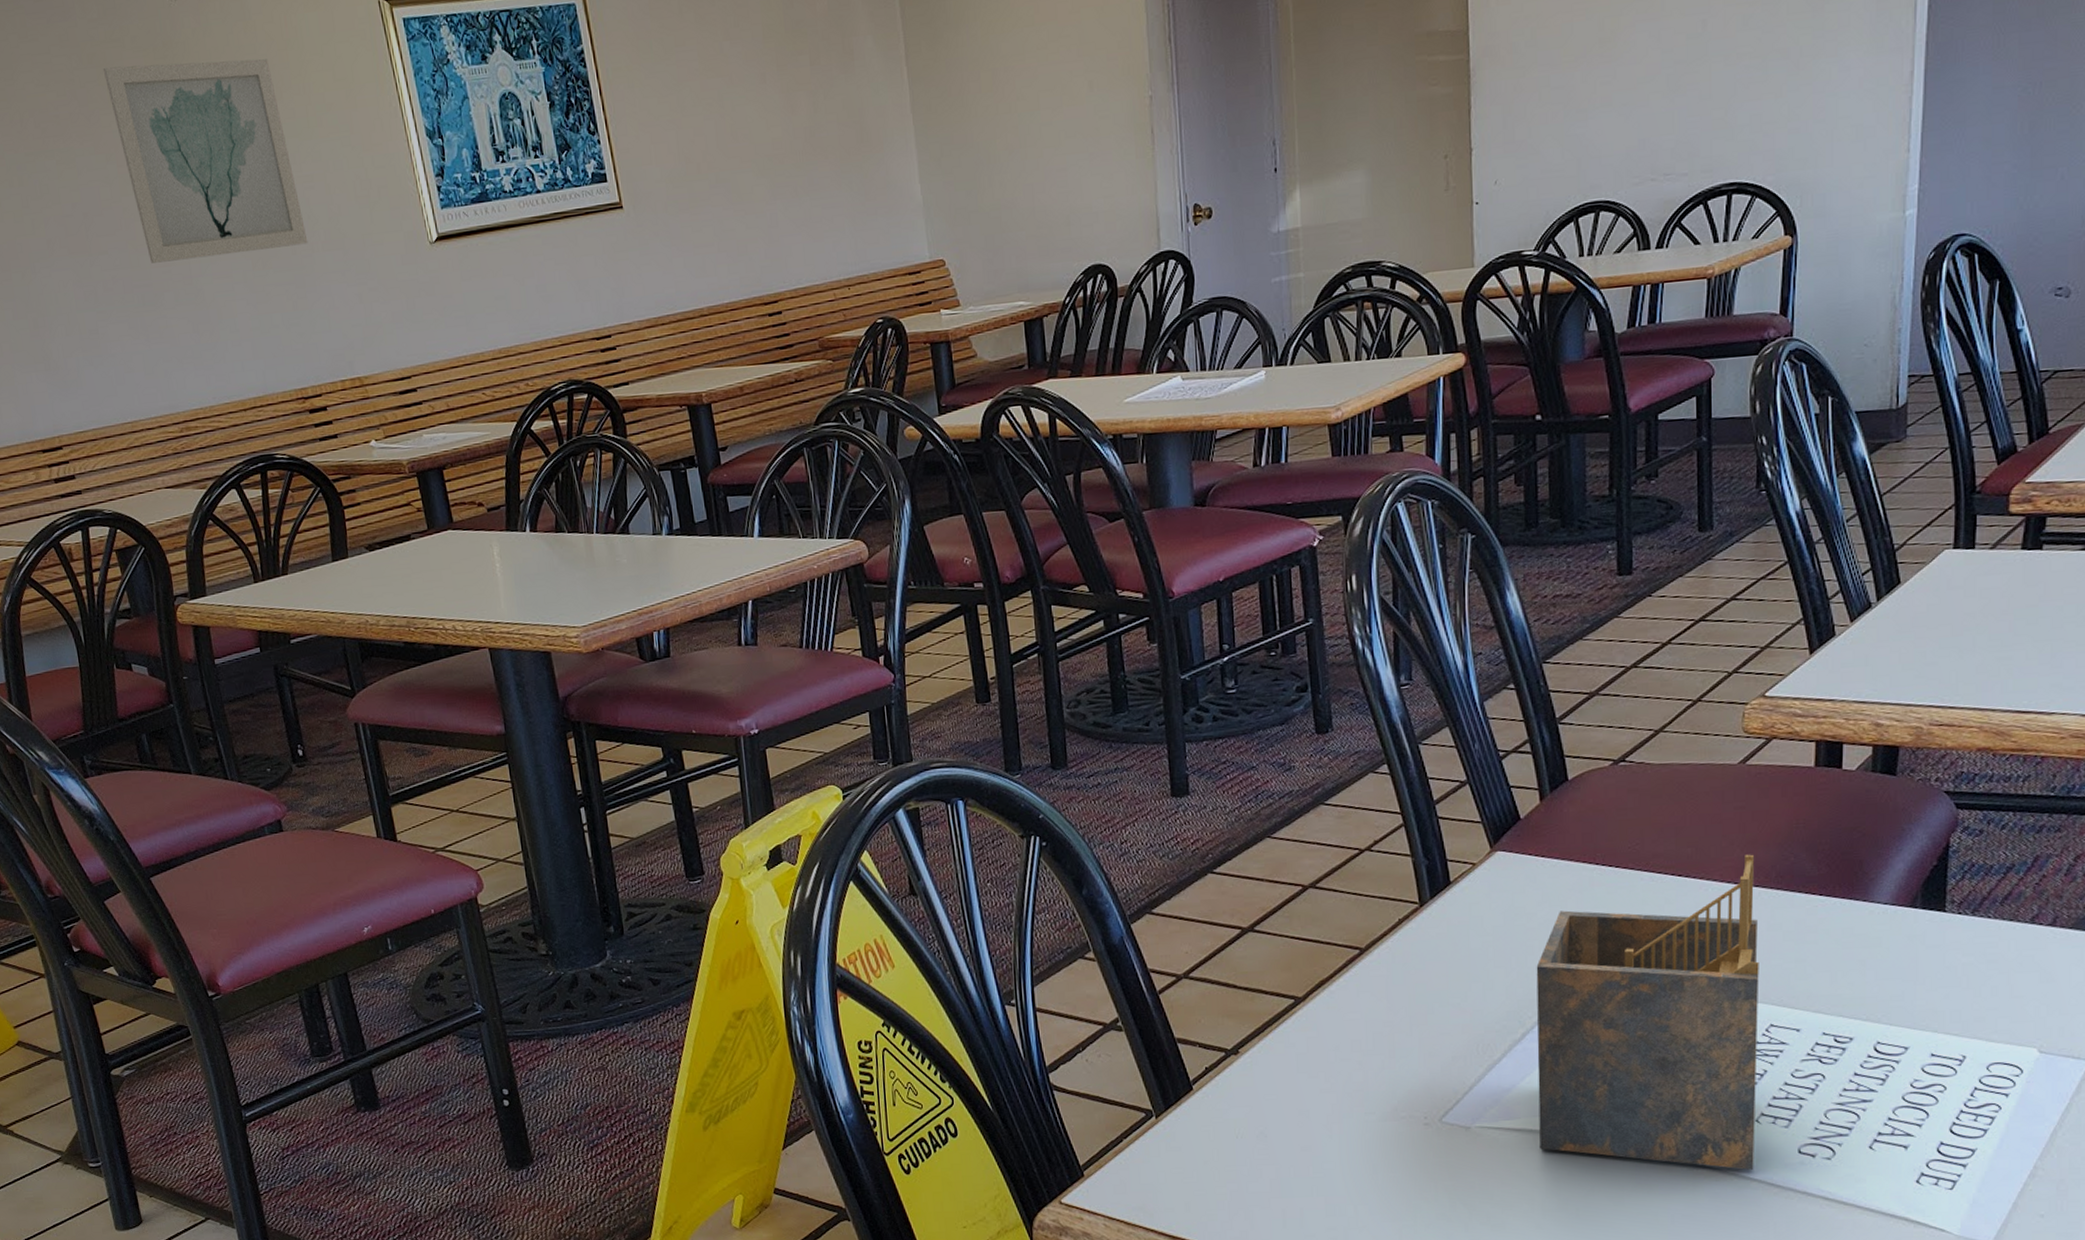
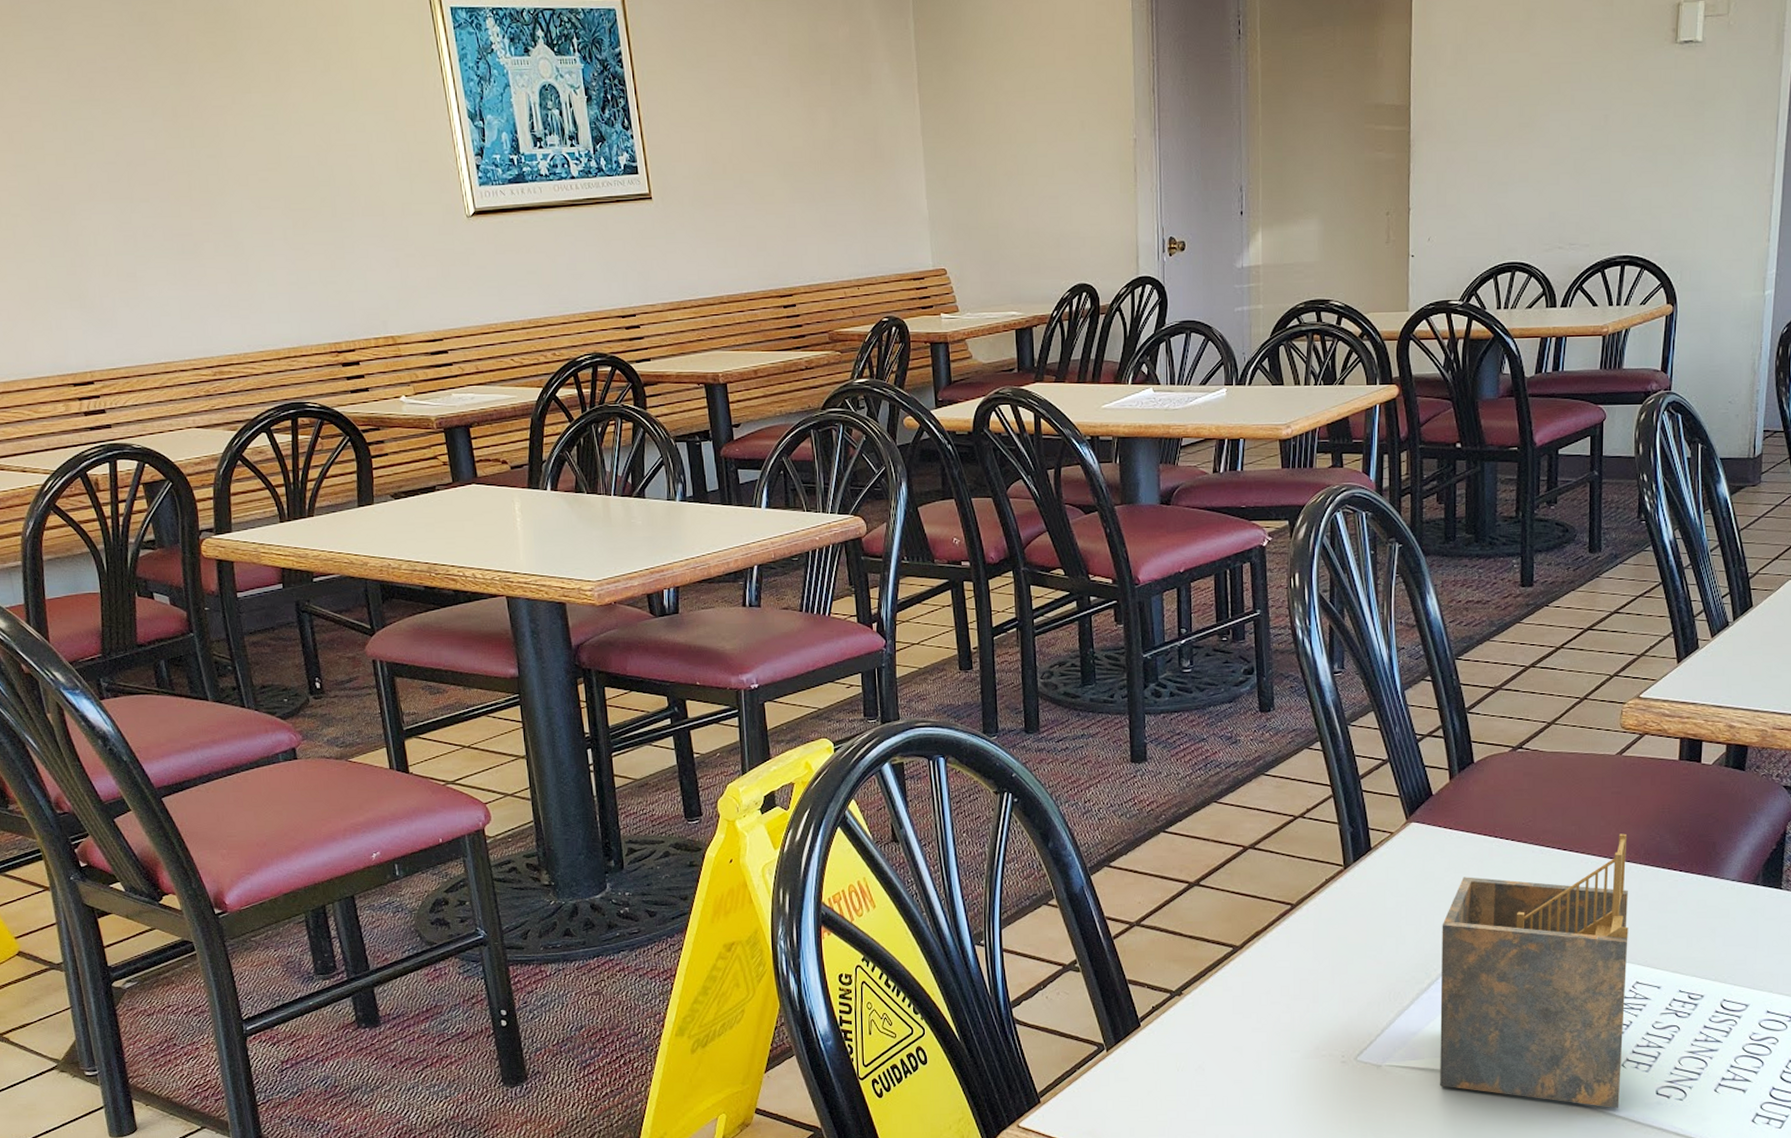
wall art: present [102,58,308,263] -> none [153,26,349,214]

